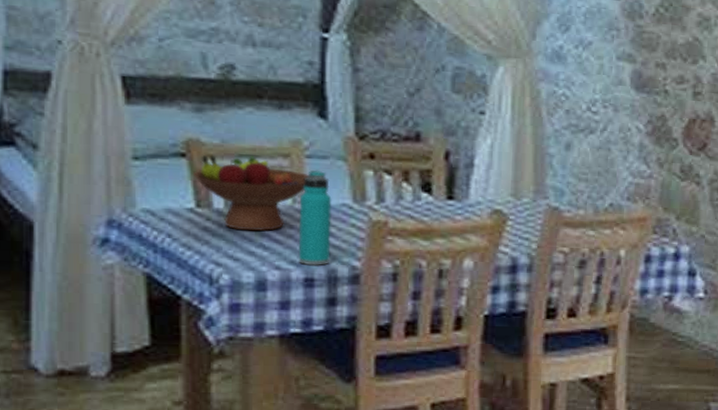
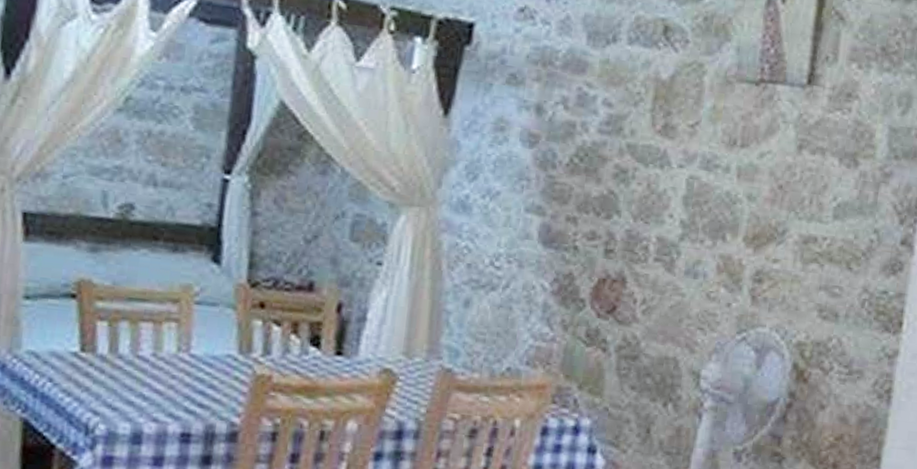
fruit bowl: present [194,155,310,231] -> none [81,297,198,380]
water bottle: present [298,170,332,266] -> none [176,317,217,421]

